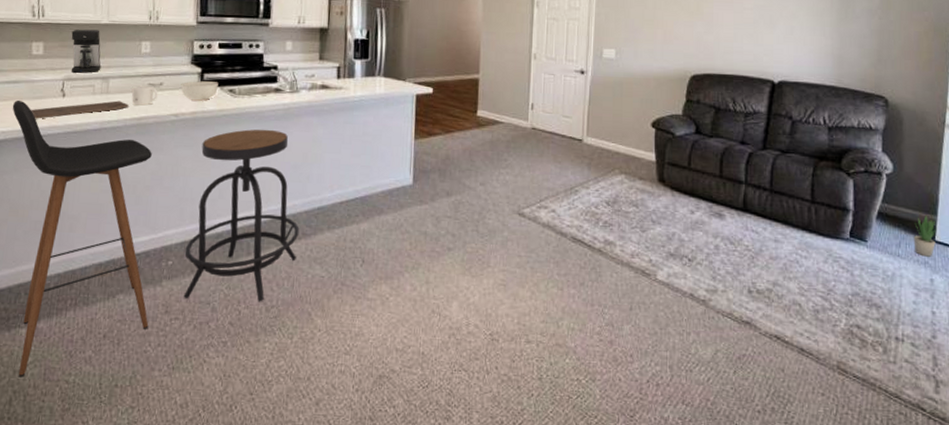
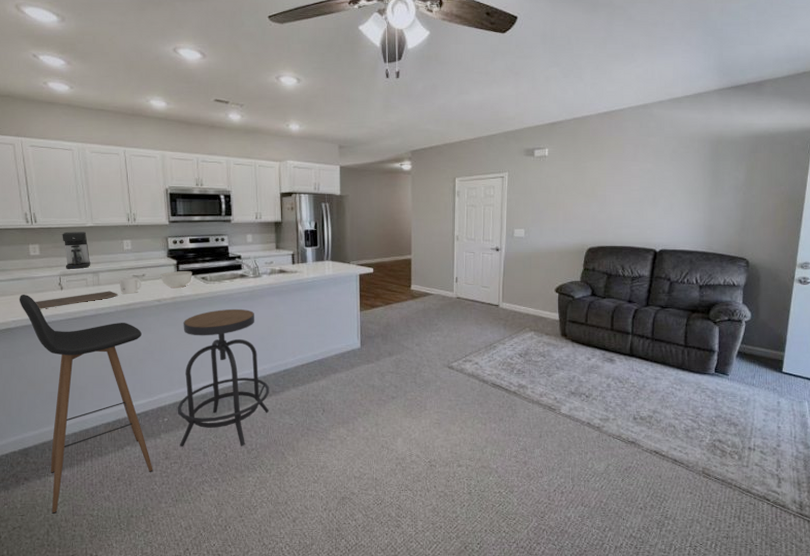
potted plant: present [913,214,937,257] -> none [765,352,784,385]

